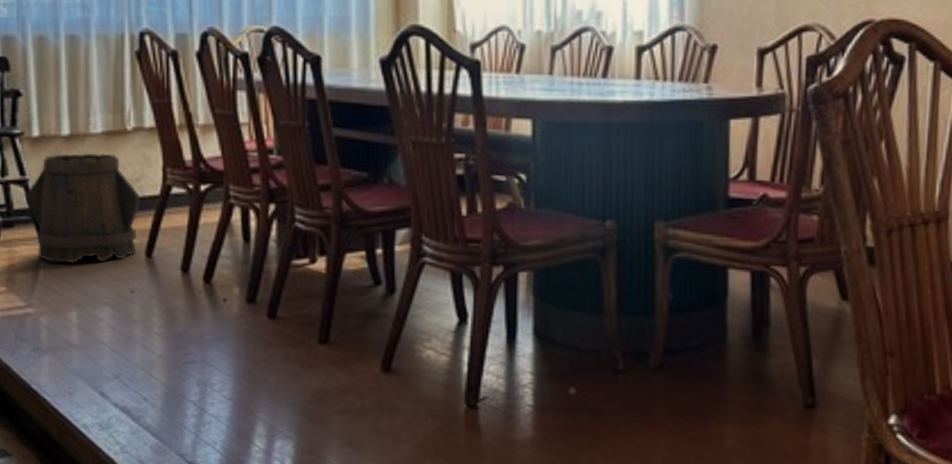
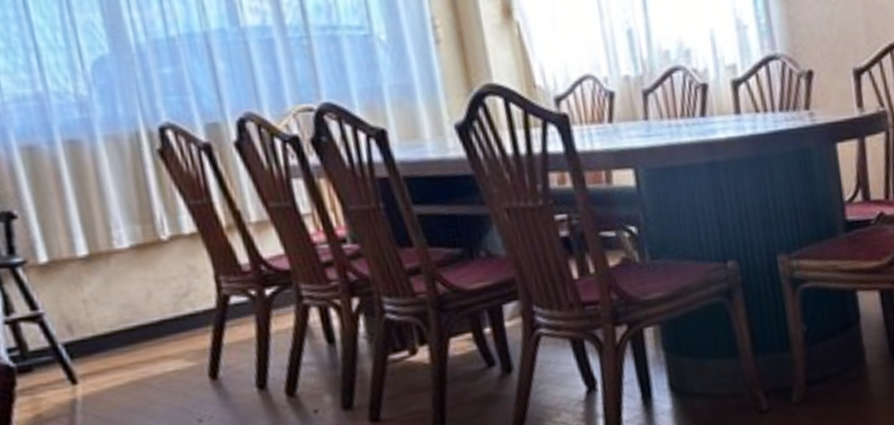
bucket: present [24,153,140,263] -> none [41,269,197,404]

